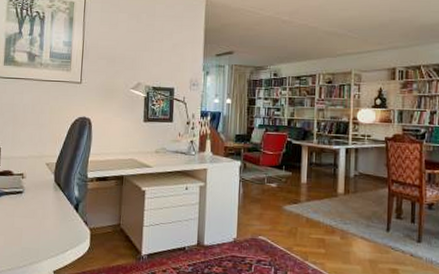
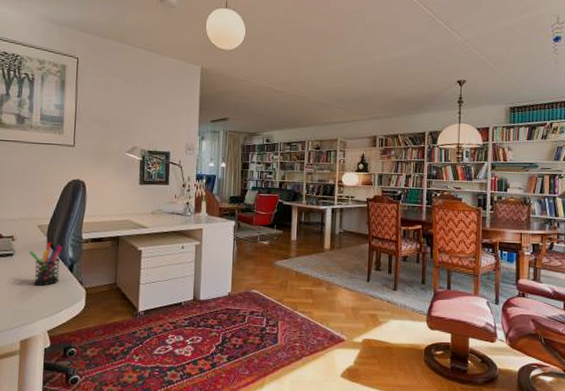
pen holder: none [38,180,69,225] -> present [29,242,63,286]

